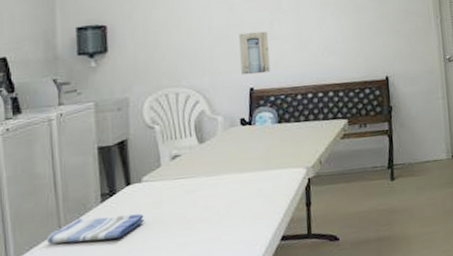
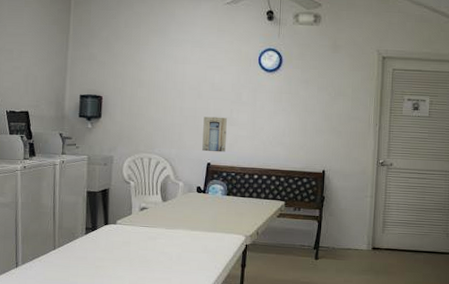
dish towel: present [46,213,144,244] -> none [44,244,115,263]

